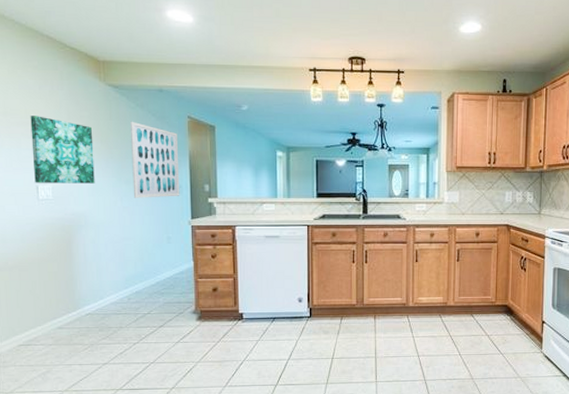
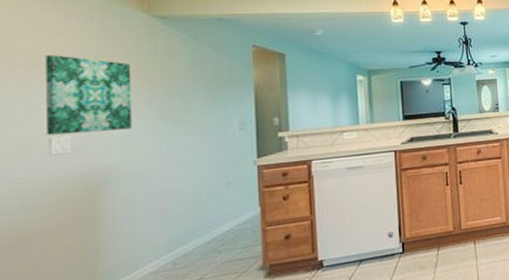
wall art: present [129,121,180,198] -> none [180,54,243,141]

